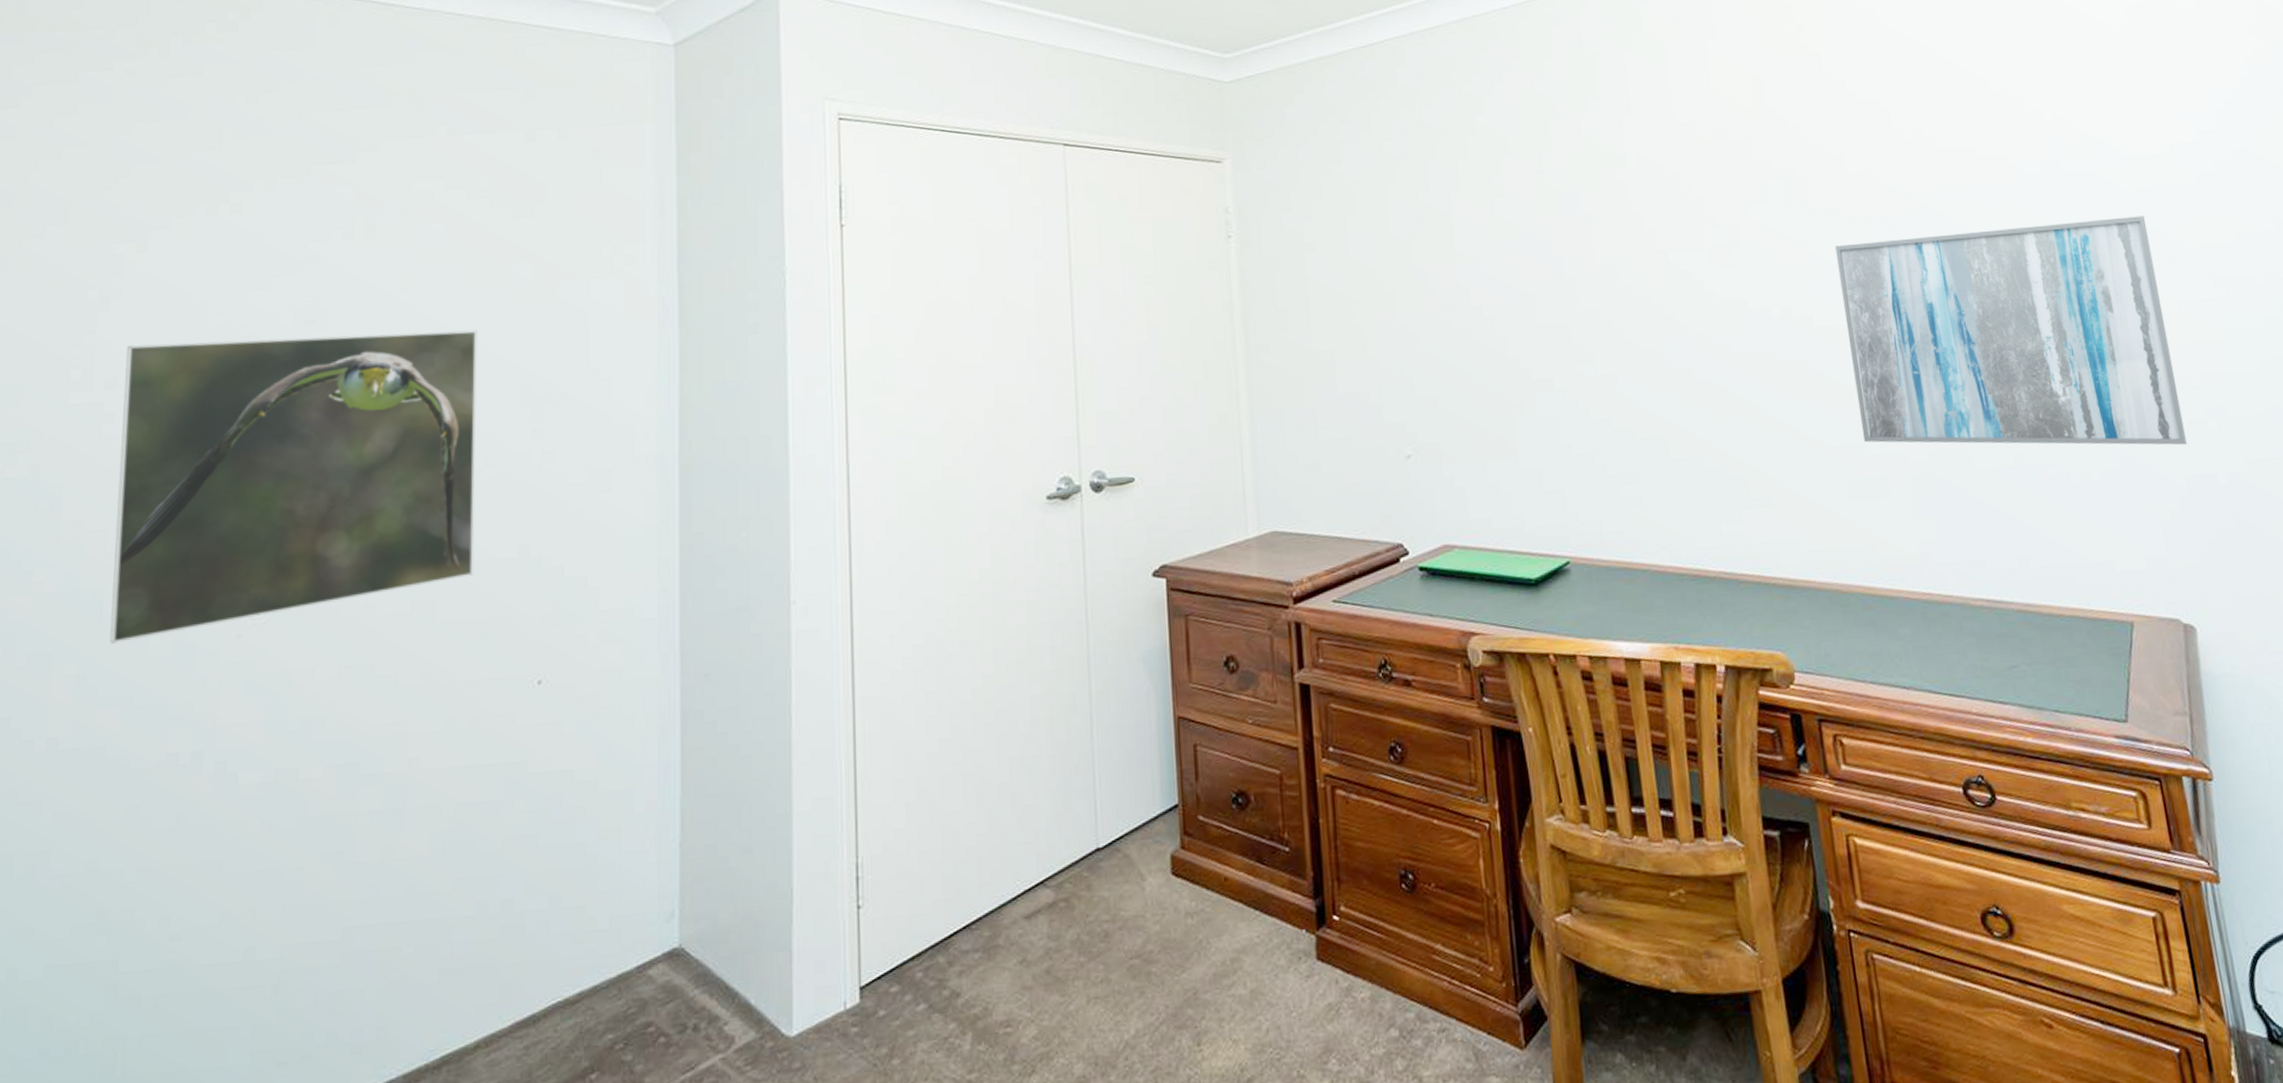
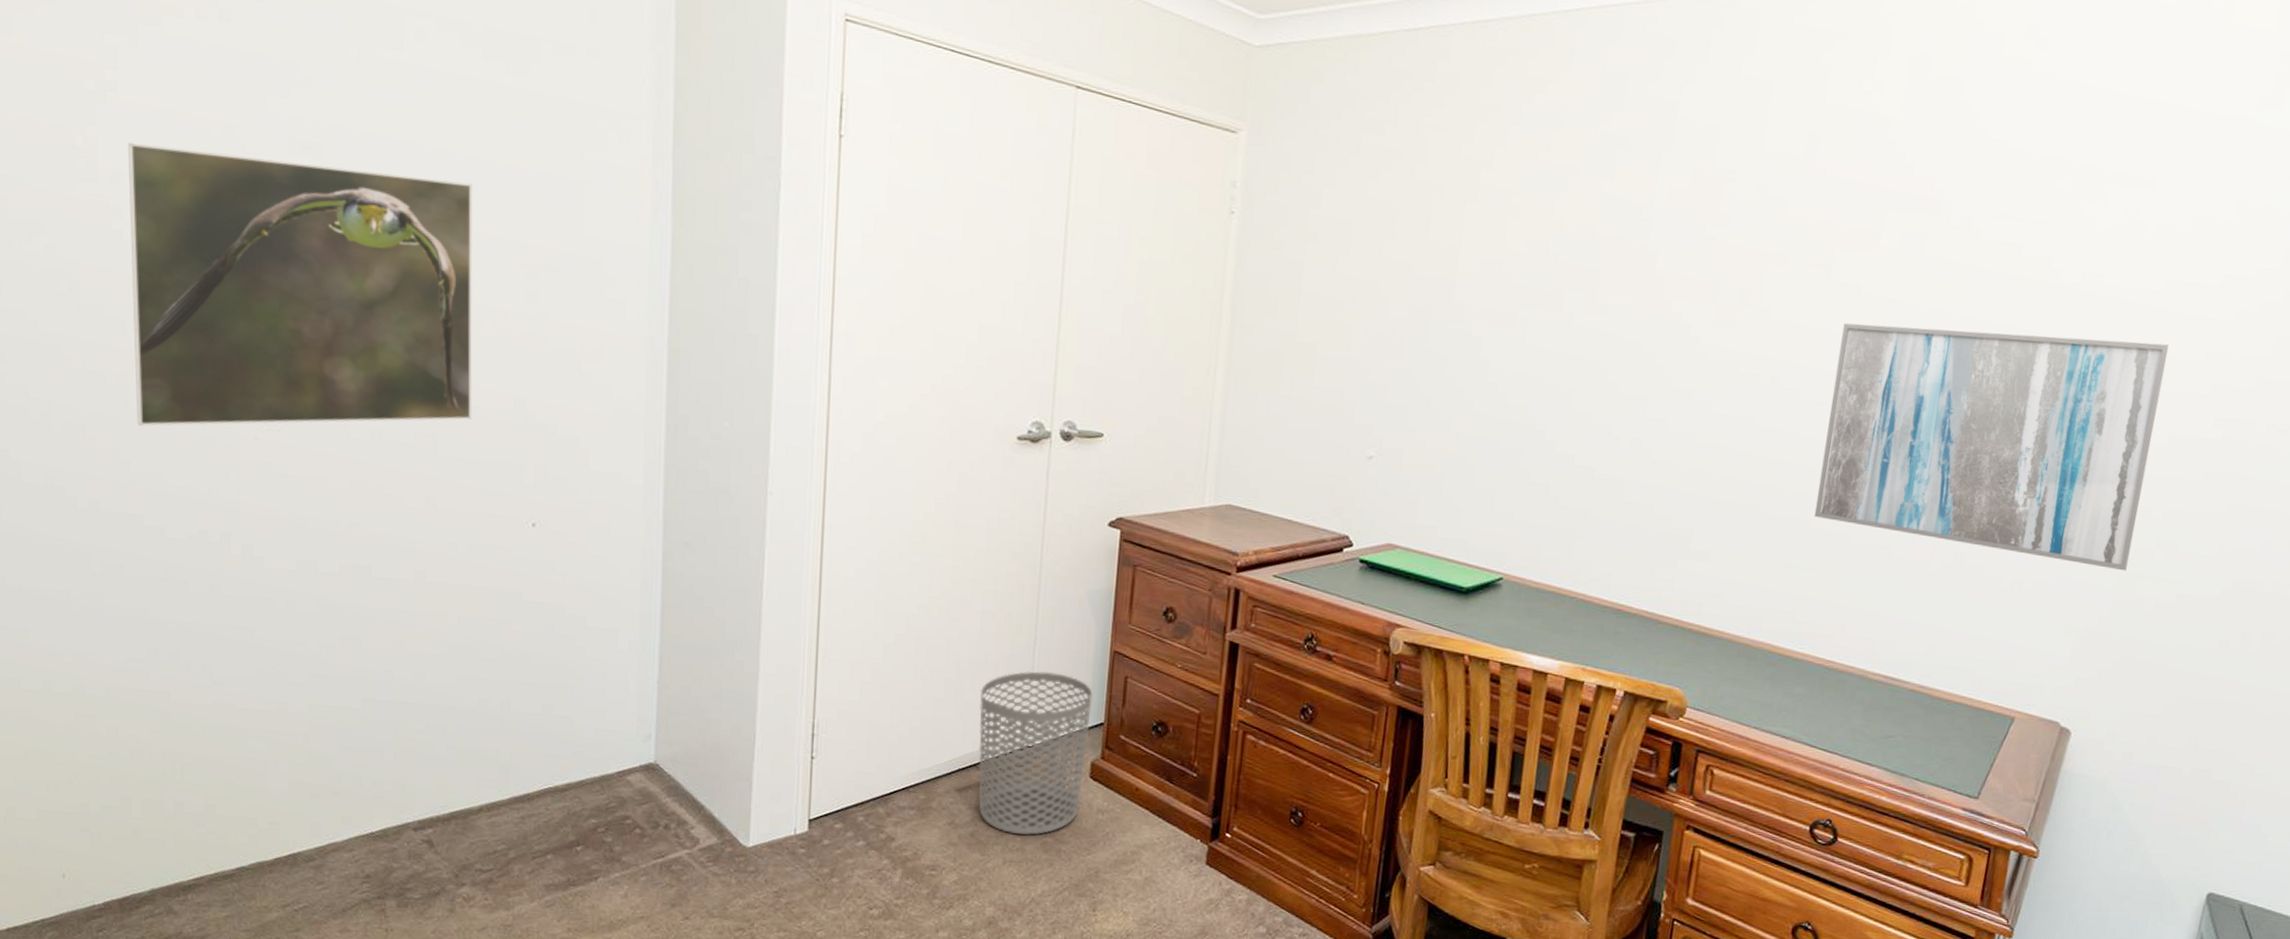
waste bin: none [1038,753,1165,962] -> present [978,671,1093,835]

